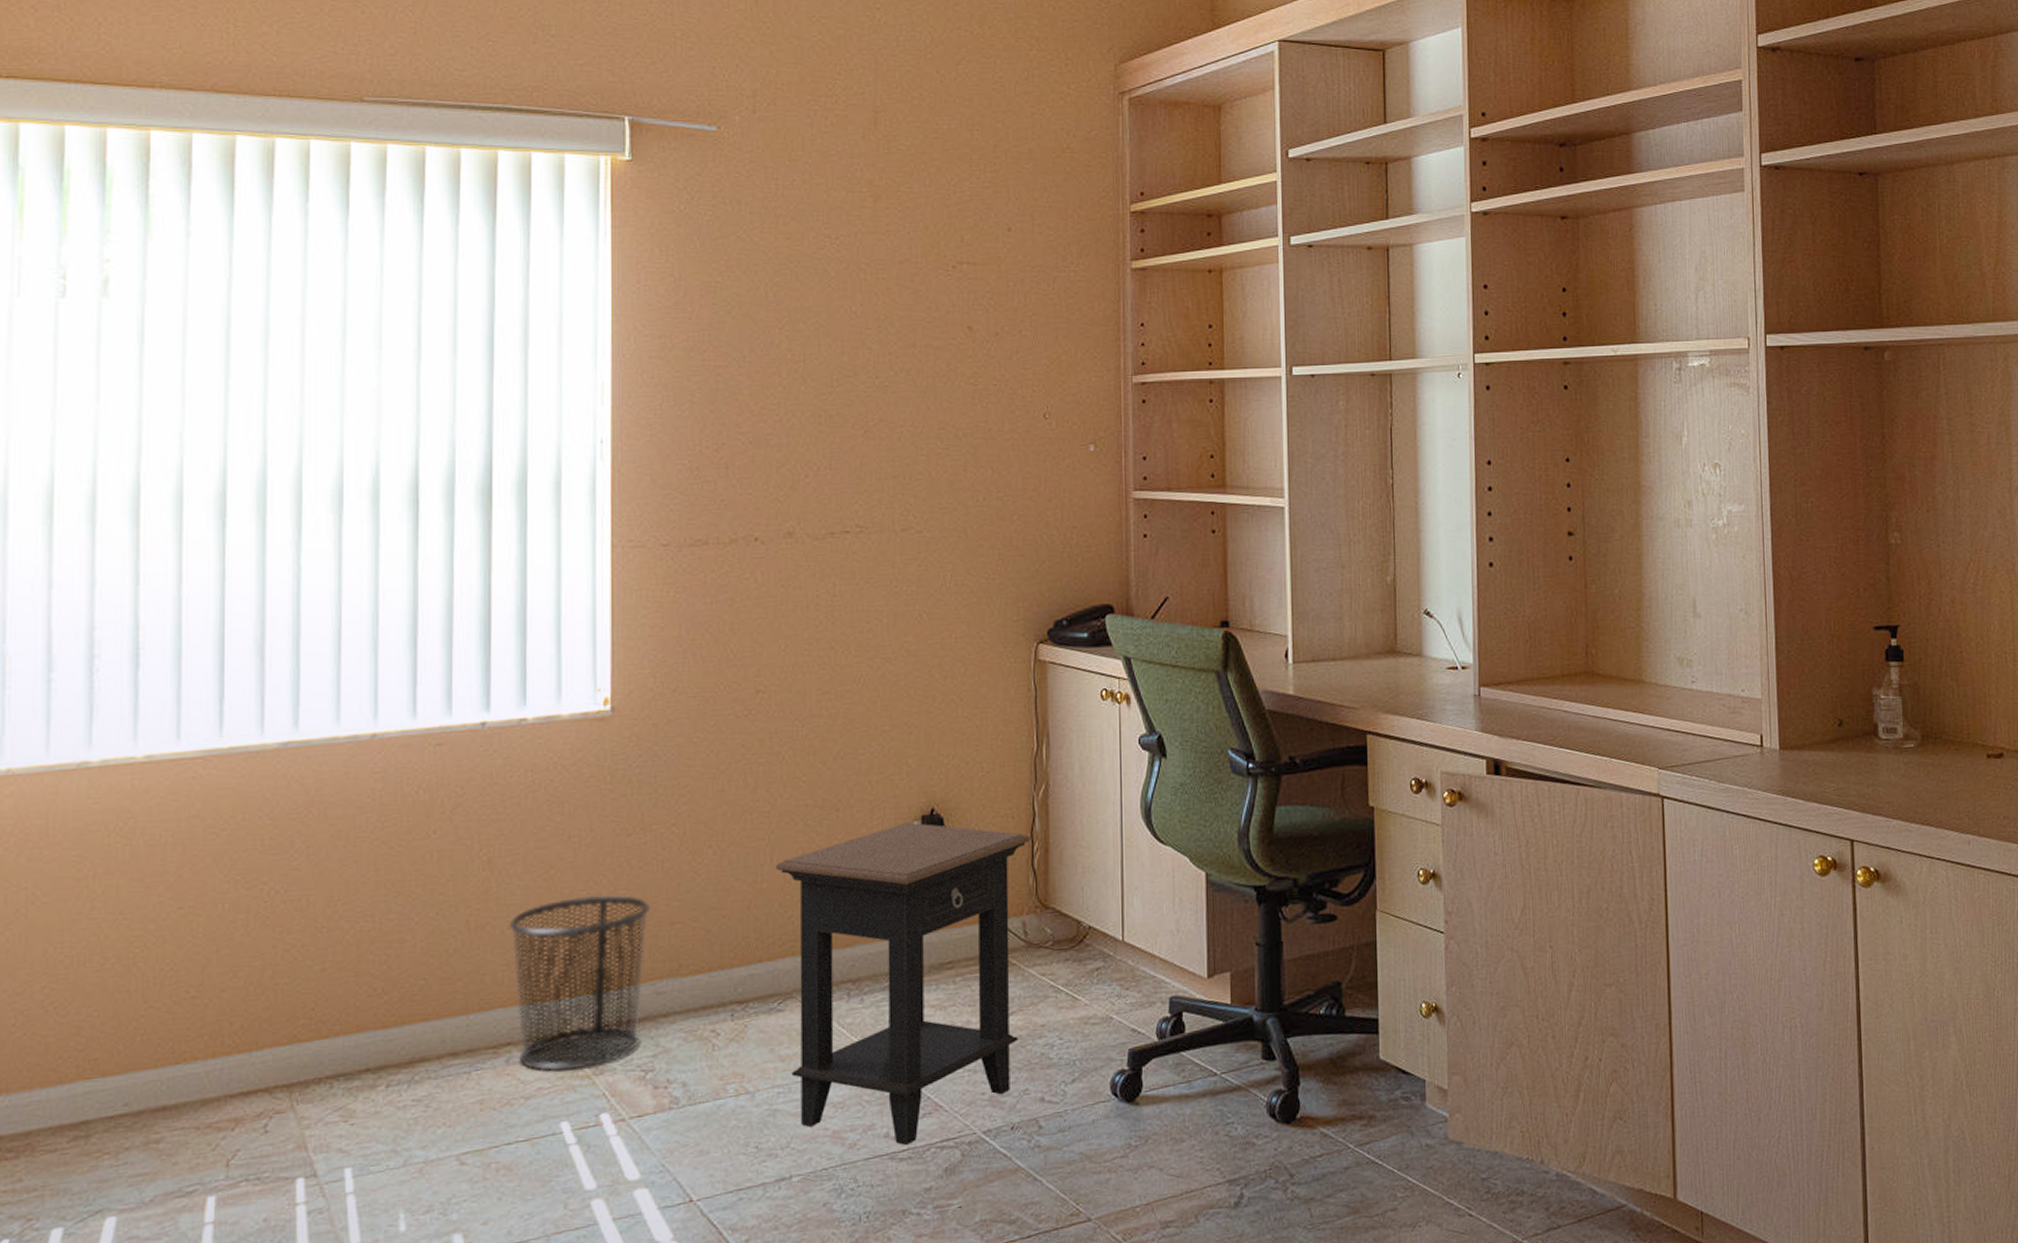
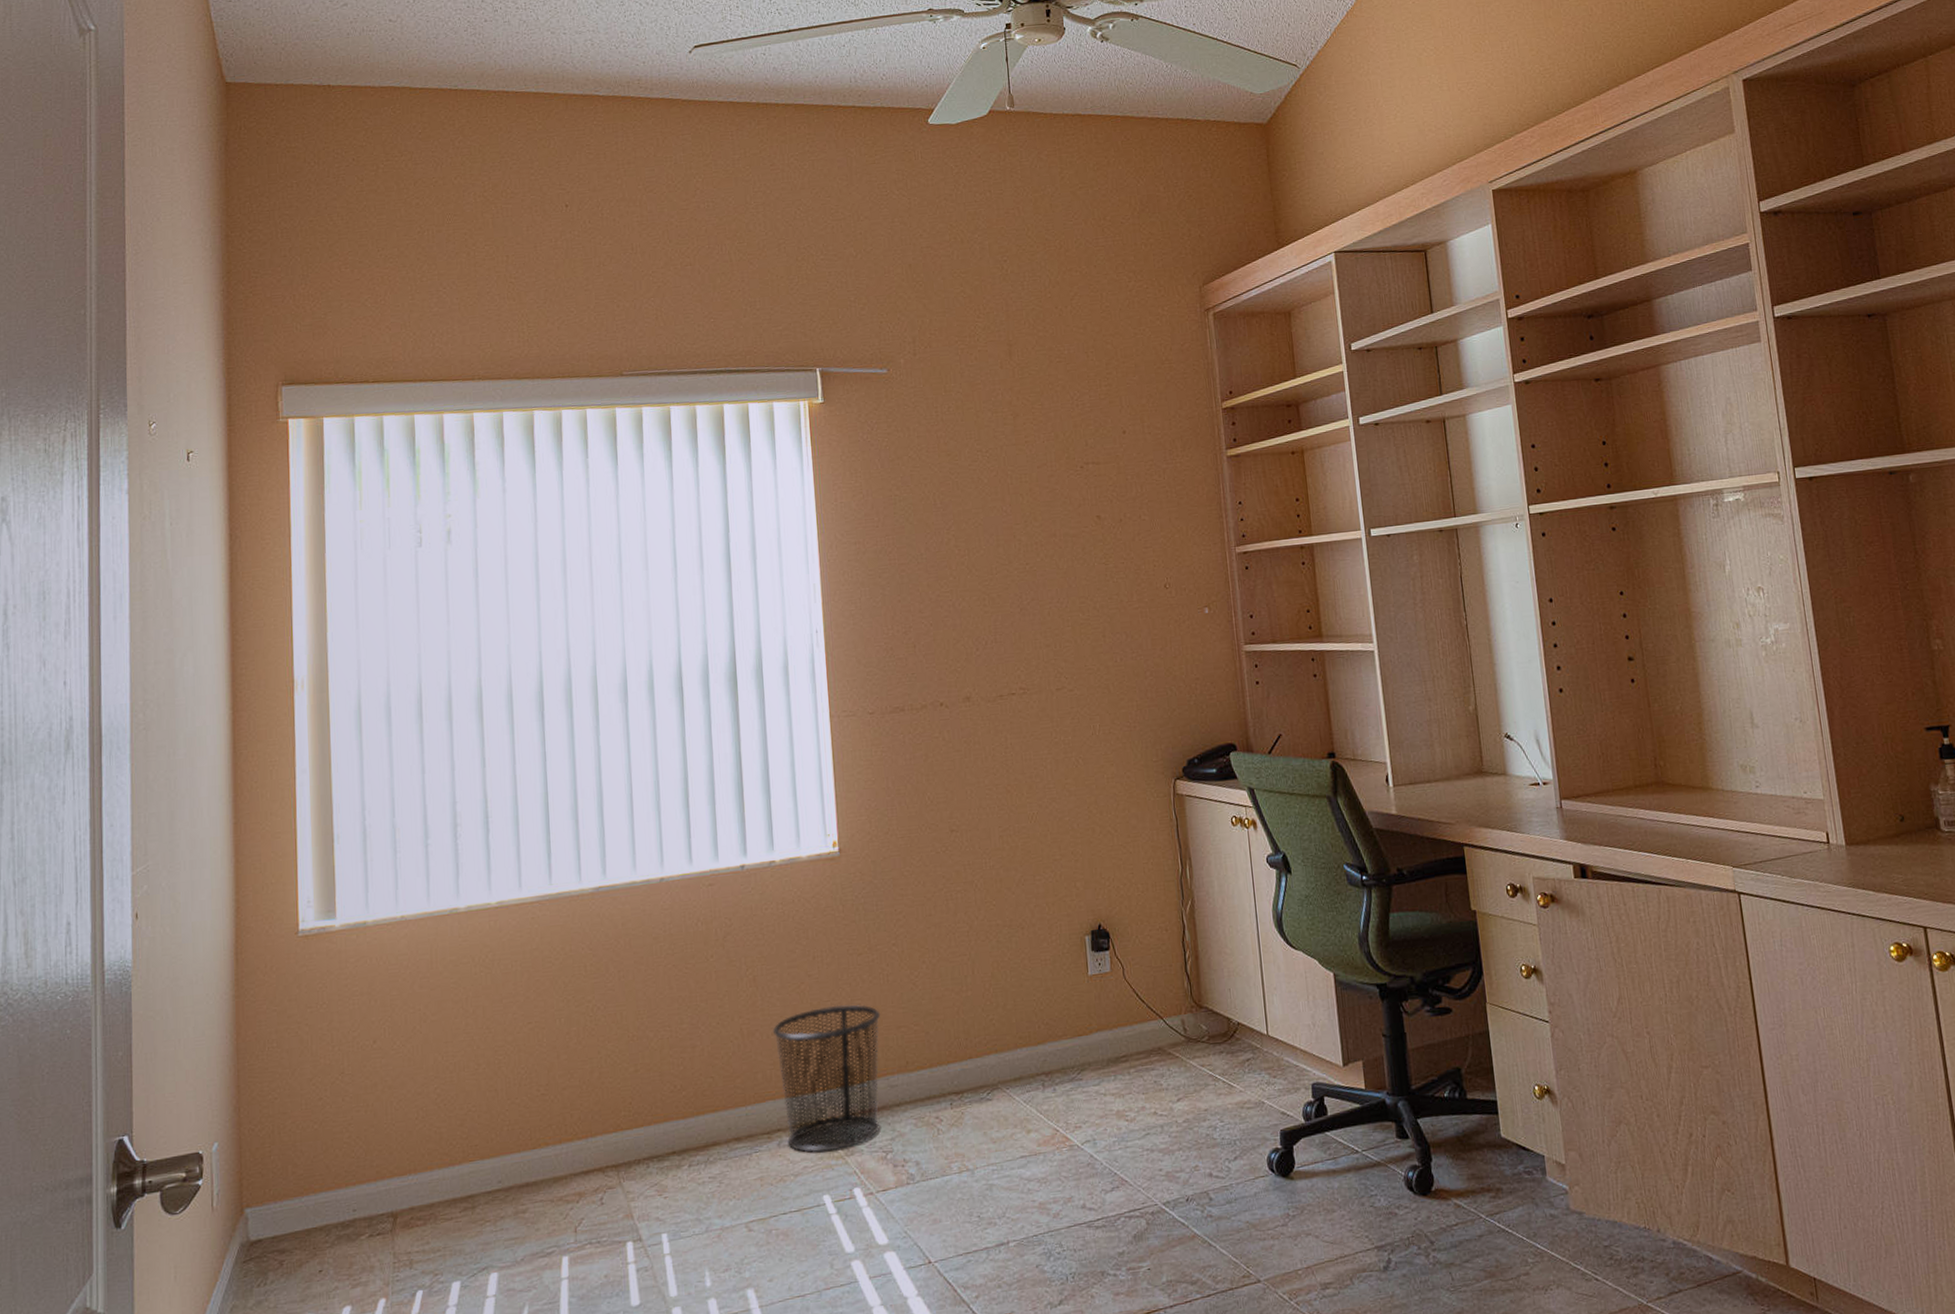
side table: present [775,822,1030,1145] -> none [976,936,1186,1215]

